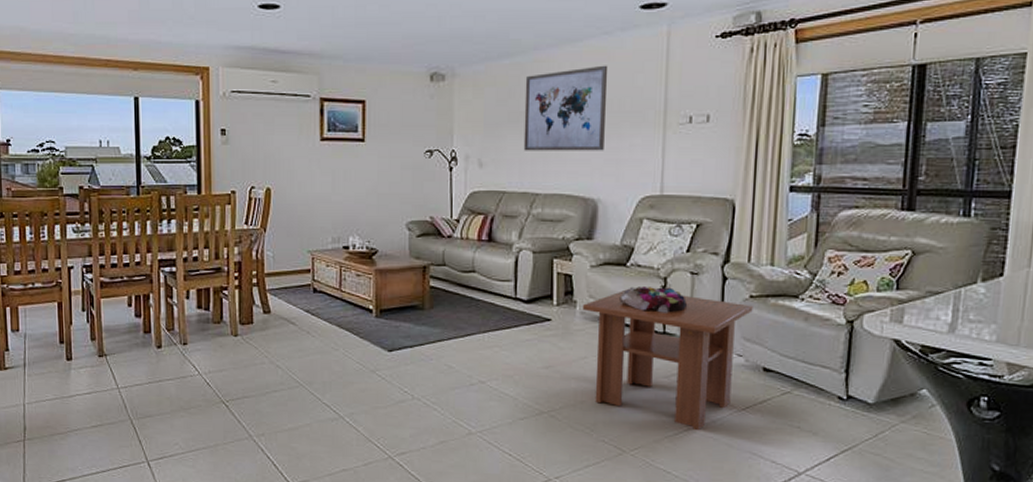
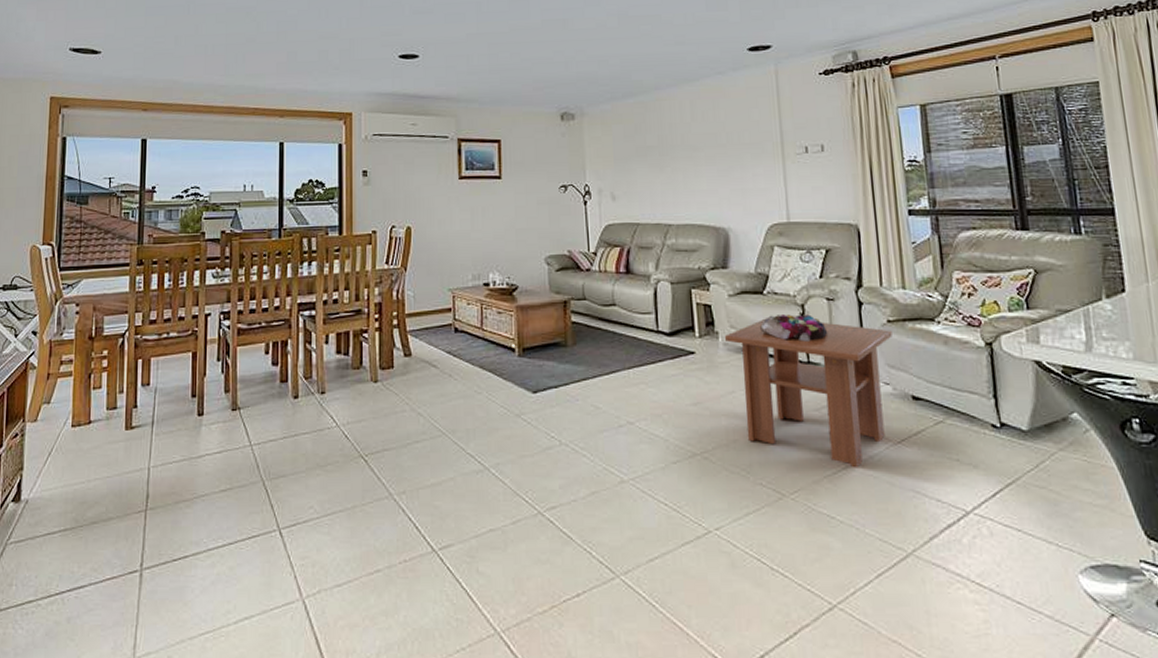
wall art: present [523,65,608,151] -> none [649,101,729,184]

